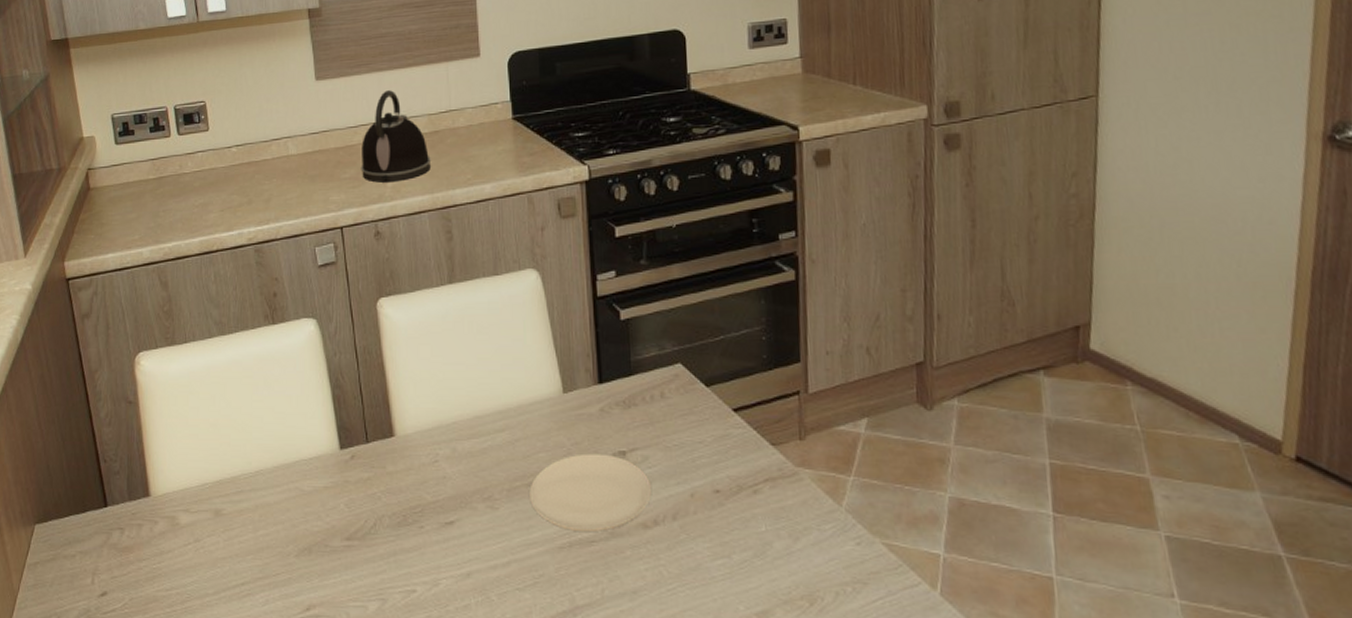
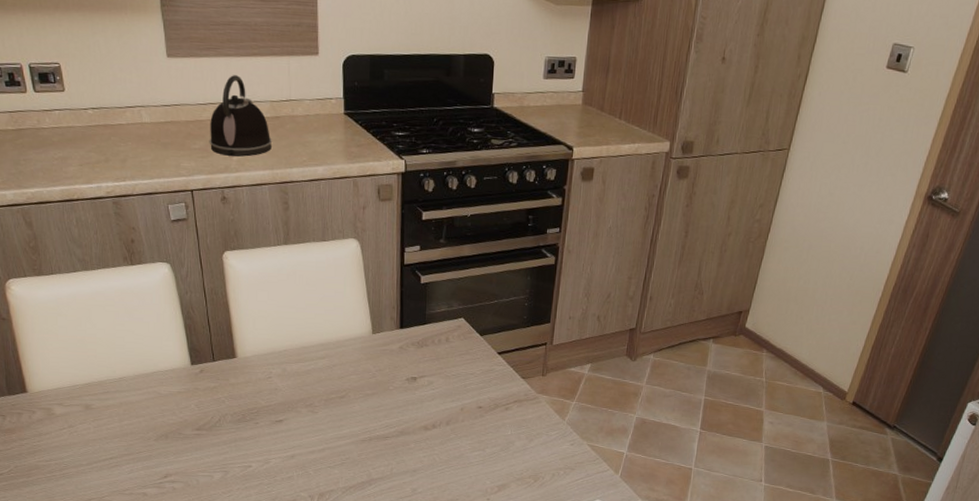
plate: present [529,453,652,533] -> none [342,377,434,431]

